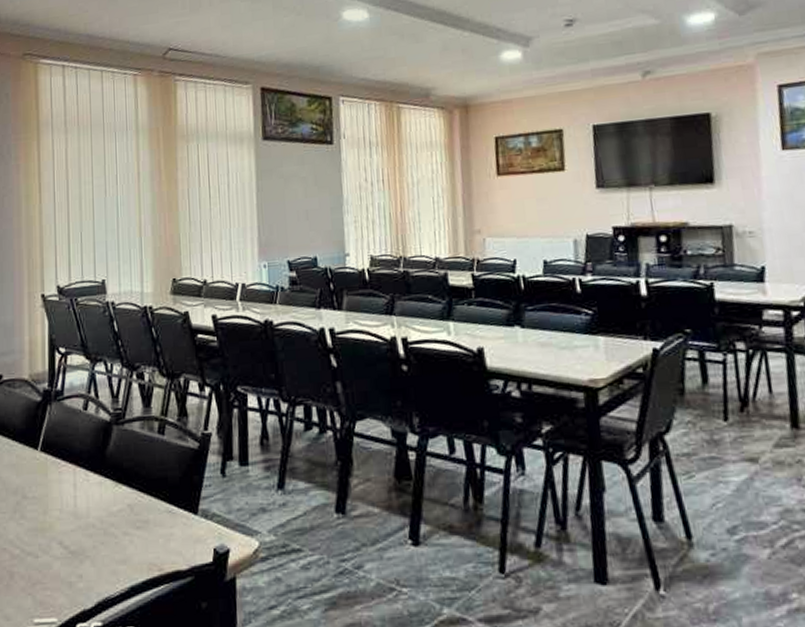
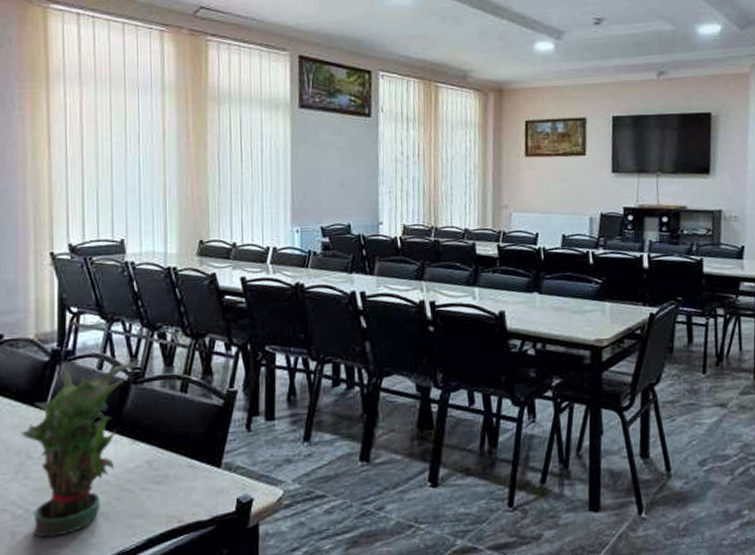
potted plant: none [17,400,121,580] -> present [20,360,140,538]

